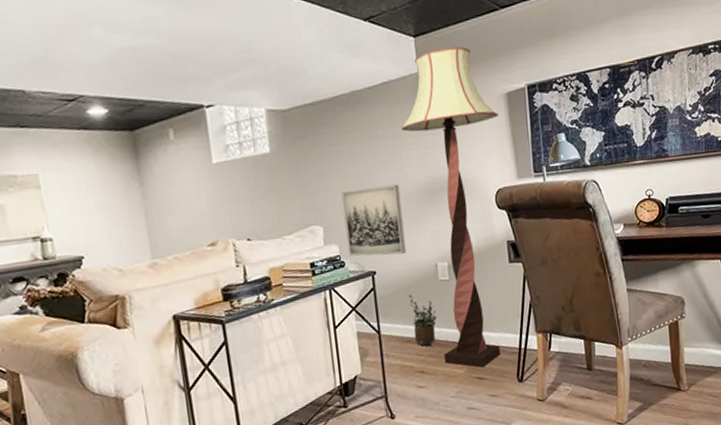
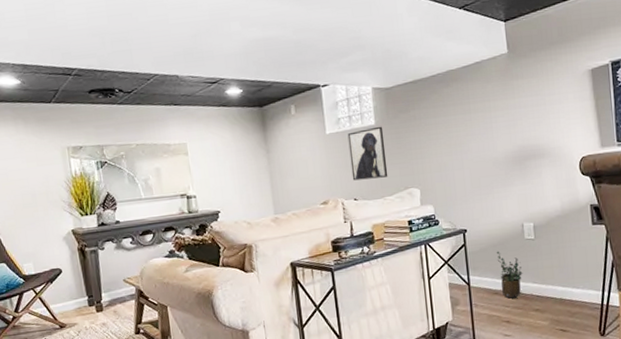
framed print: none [237,154,287,218] -> present [347,126,388,181]
wall art: present [341,184,406,256] -> none [437,152,495,216]
floor lamp: present [401,47,501,368] -> none [492,29,583,321]

